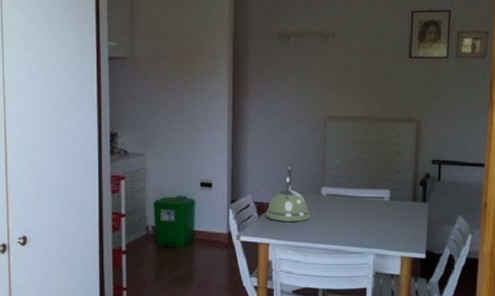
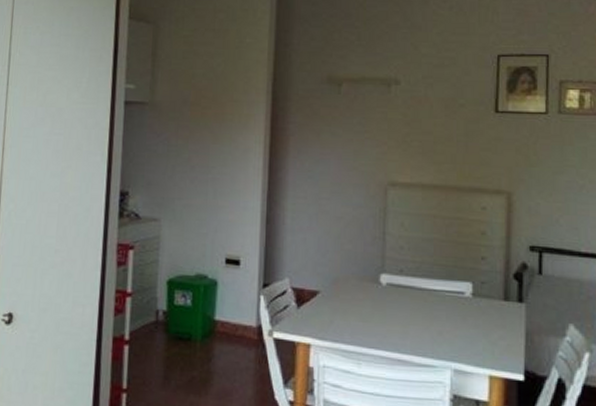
kettle: present [265,167,310,222] -> none [306,245,364,318]

